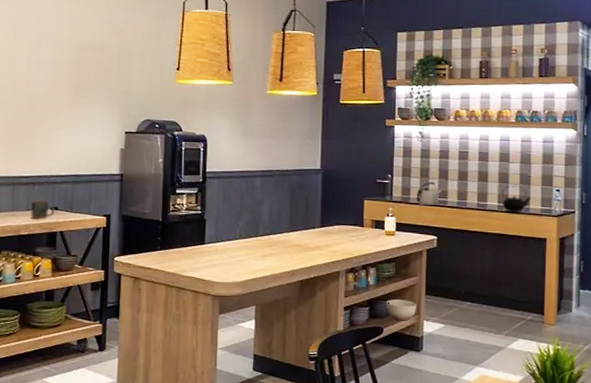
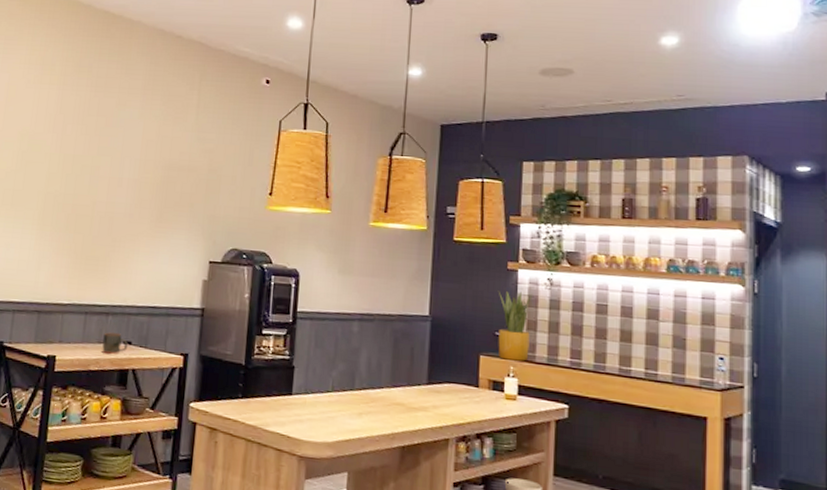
planter: none [379,144,407,203] -> present [498,291,533,362]
kettle: present [416,182,442,206] -> none [543,338,575,368]
teapot: present [501,185,531,213] -> none [649,348,687,383]

